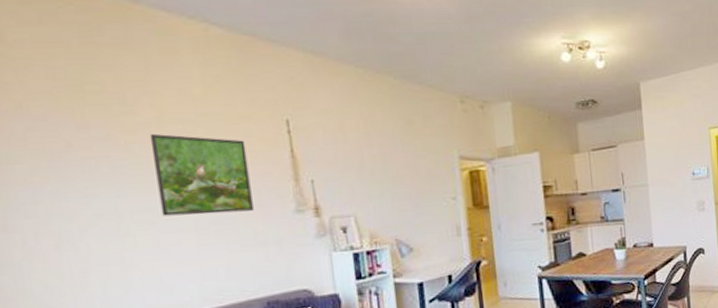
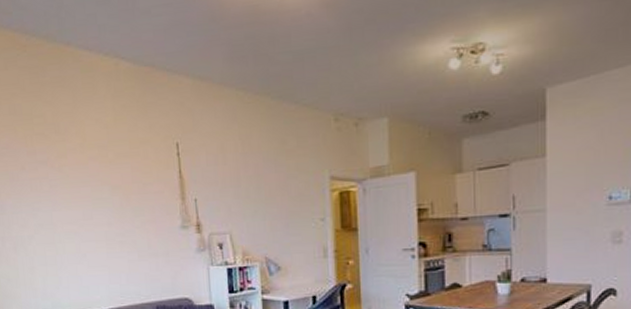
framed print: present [149,133,253,216] -> none [75,157,148,228]

